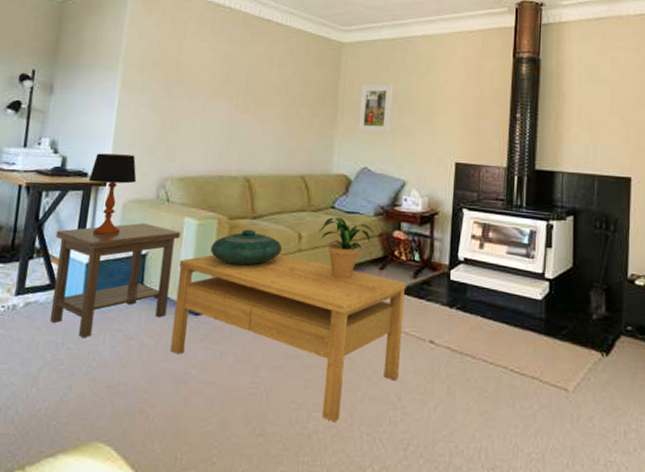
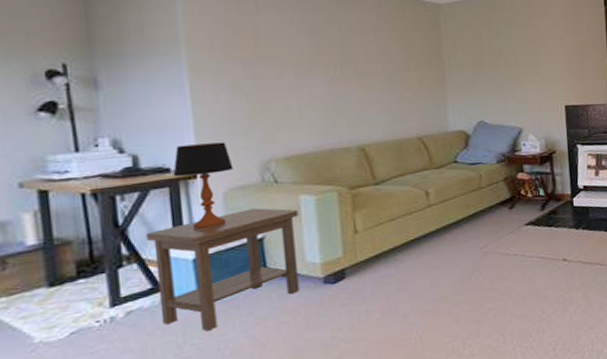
coffee table: present [170,254,407,423] -> none [304,211,540,344]
decorative bowl: present [210,229,282,267] -> none [335,195,411,232]
potted plant: present [319,217,376,279] -> none [445,170,502,224]
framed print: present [358,83,393,134] -> none [465,40,500,89]

